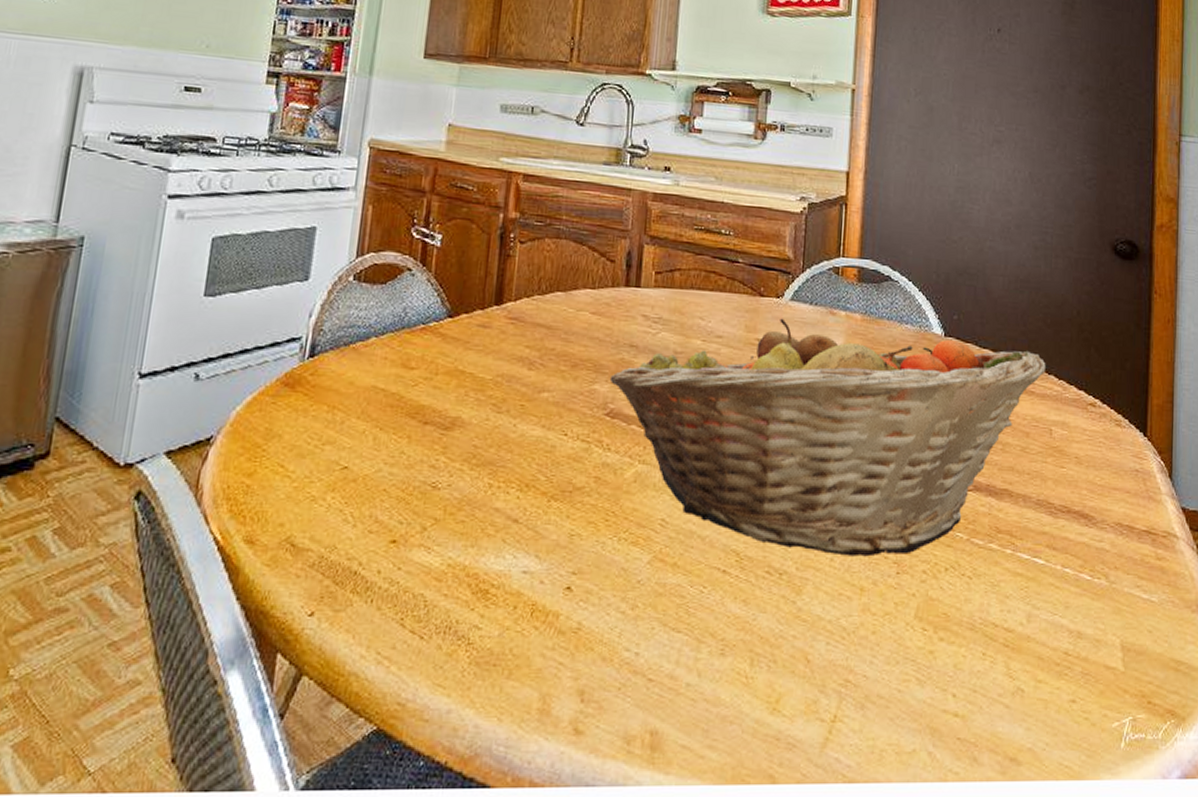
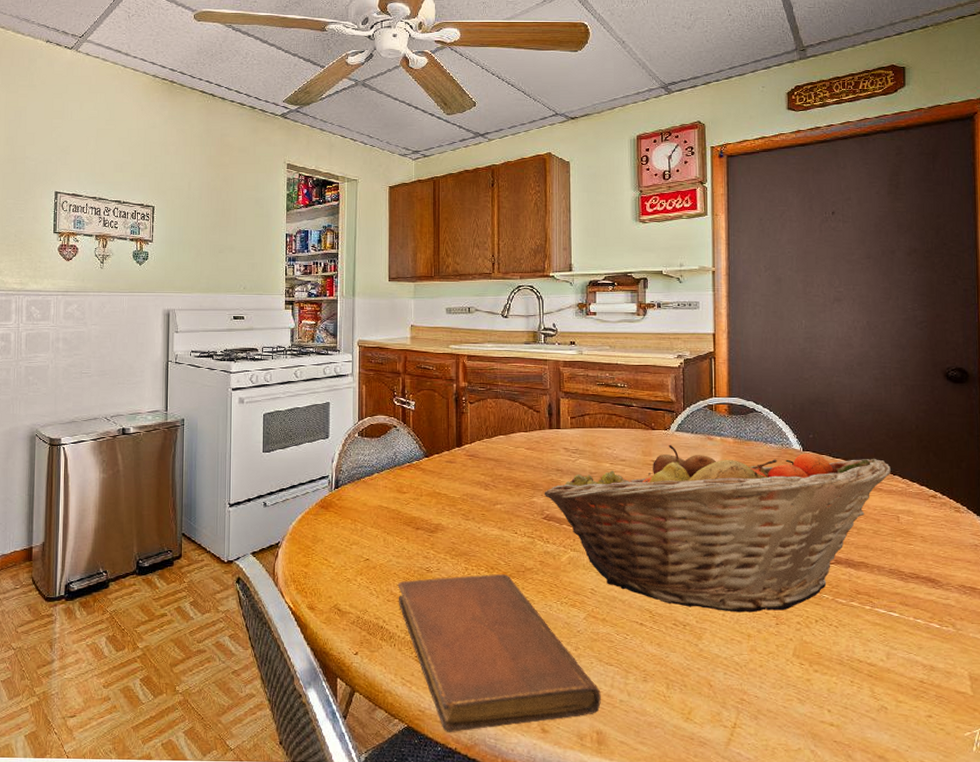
notebook: none [384,494,662,737] -> present [398,574,601,732]

